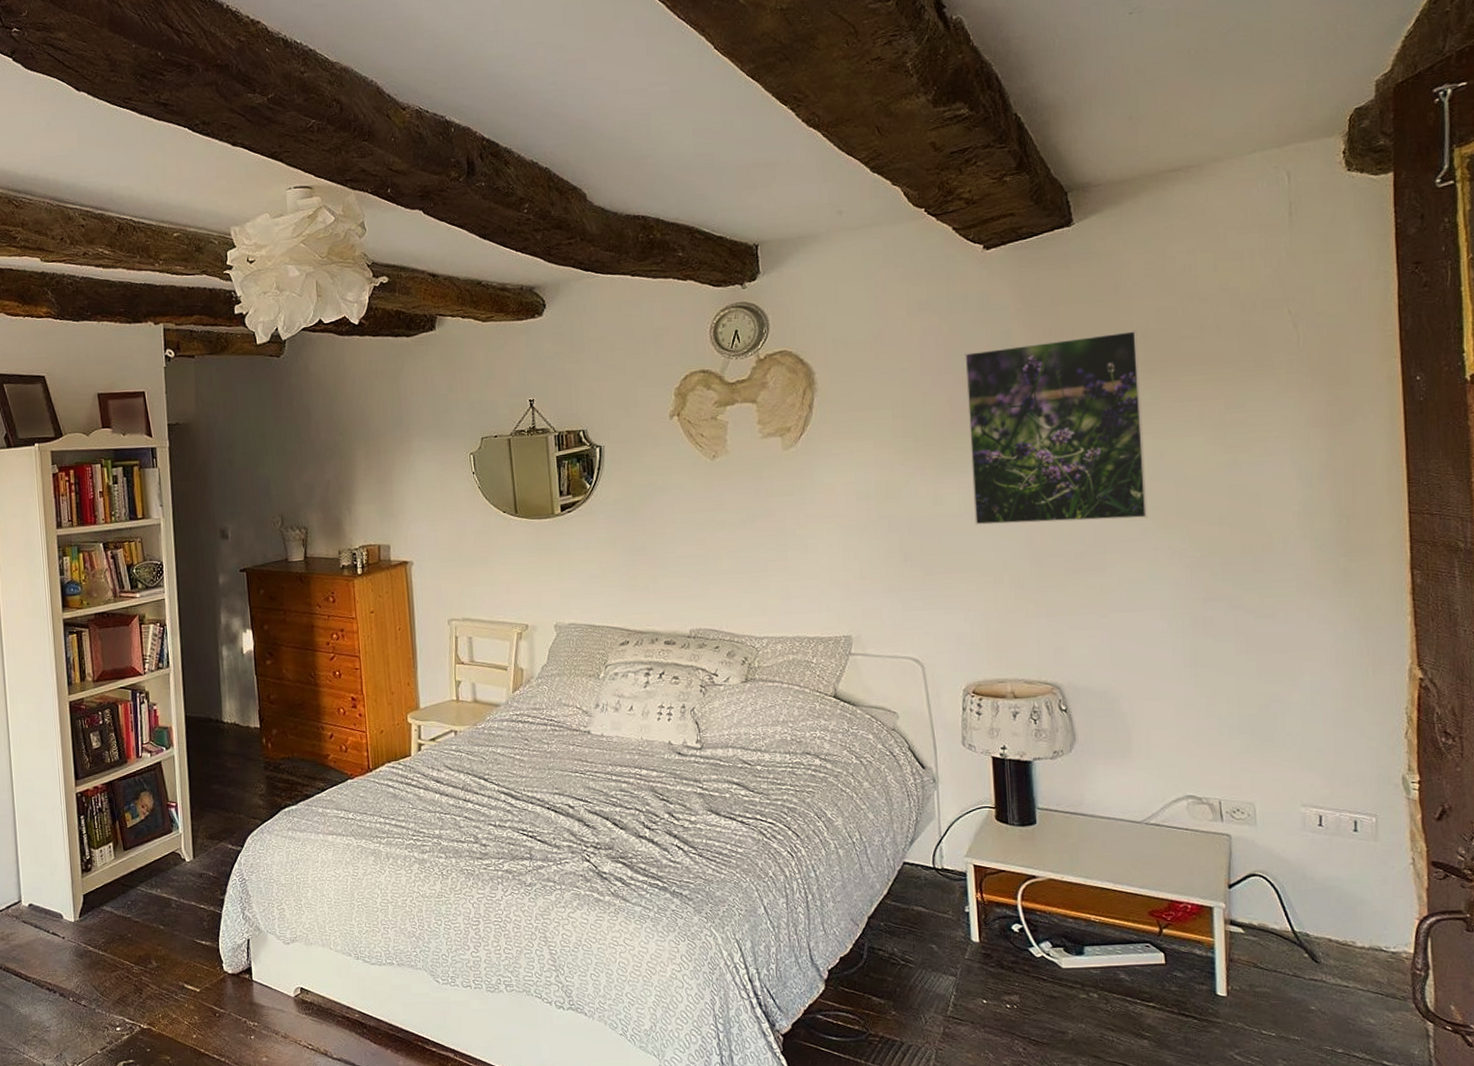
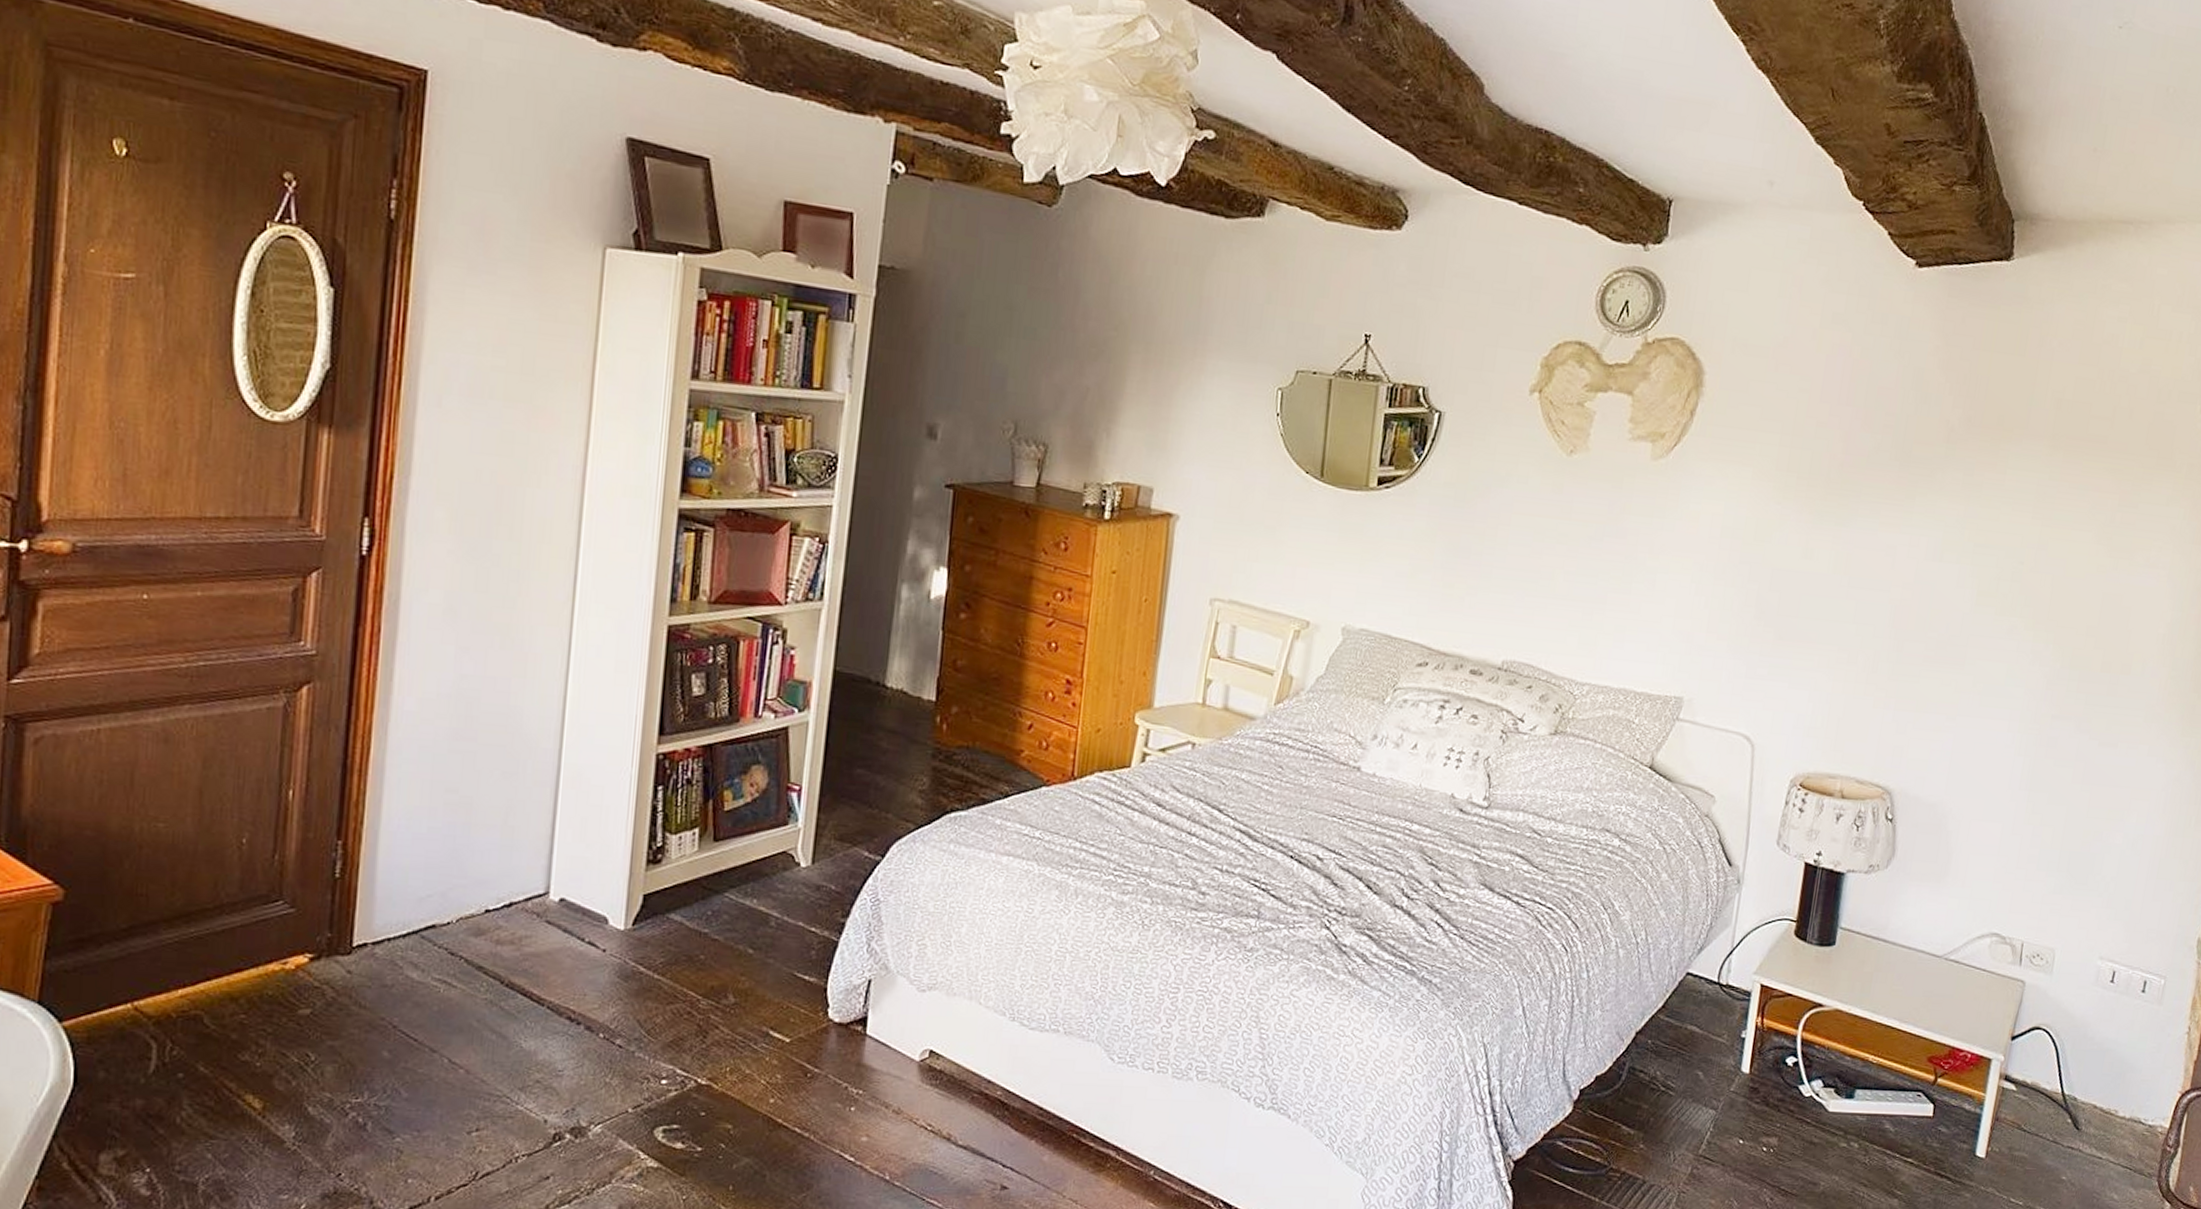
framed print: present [965,330,1148,525] -> none [1841,385,2051,615]

